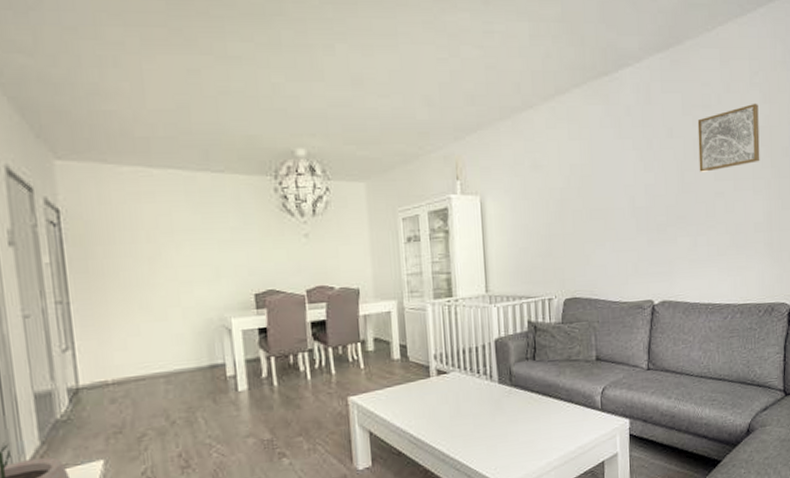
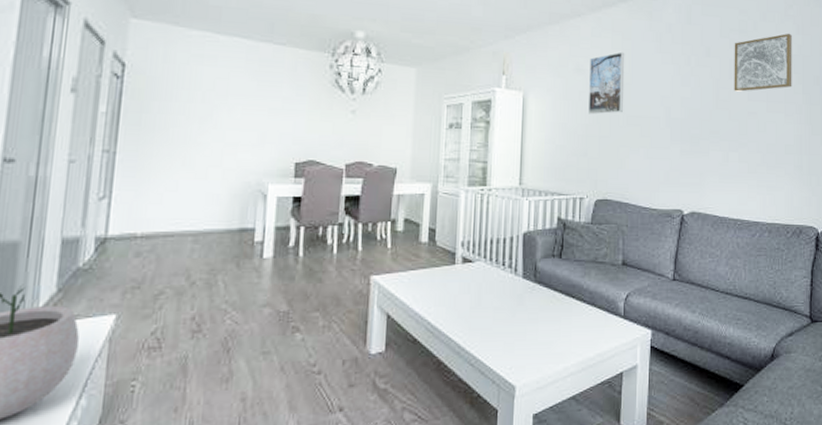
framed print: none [547,142,585,212] -> present [589,52,625,115]

